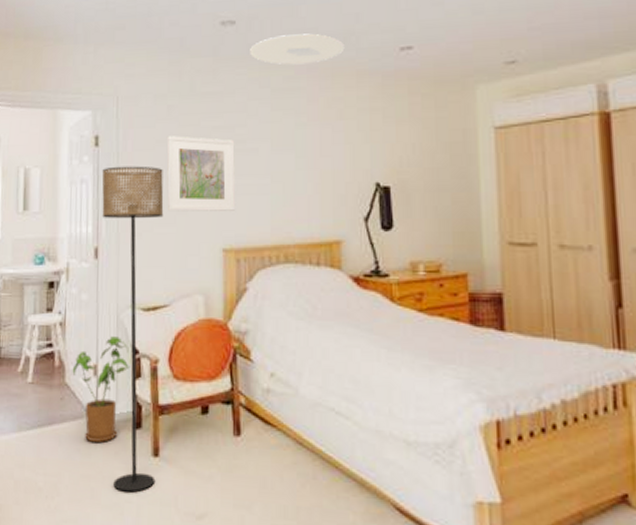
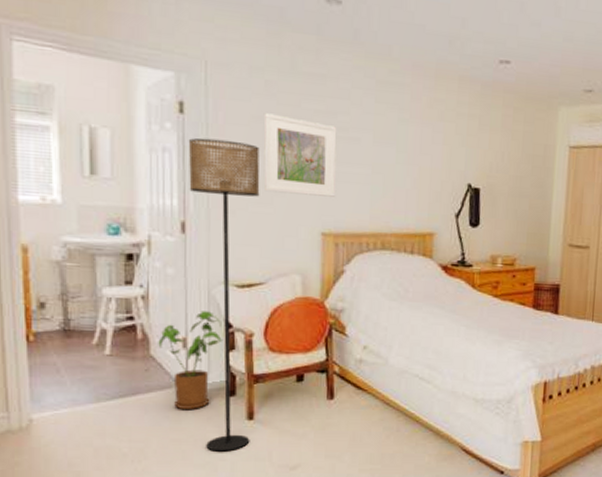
ceiling light: present [250,33,345,65] -> none [356,26,450,61]

